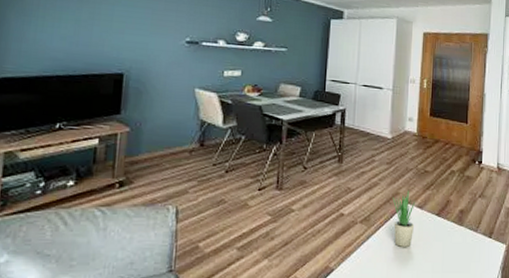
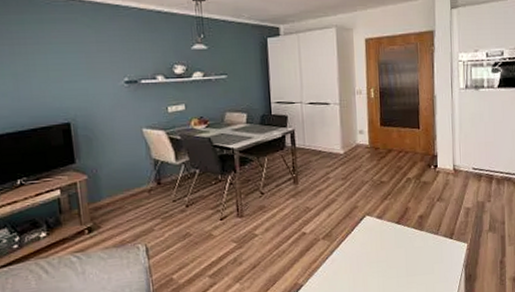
potted plant: present [392,189,416,247] -> none [351,201,376,257]

